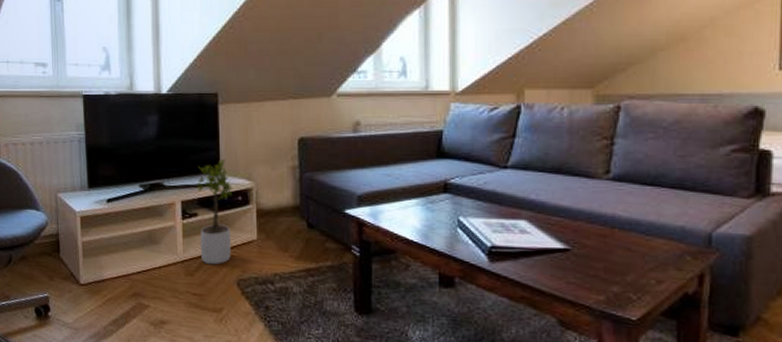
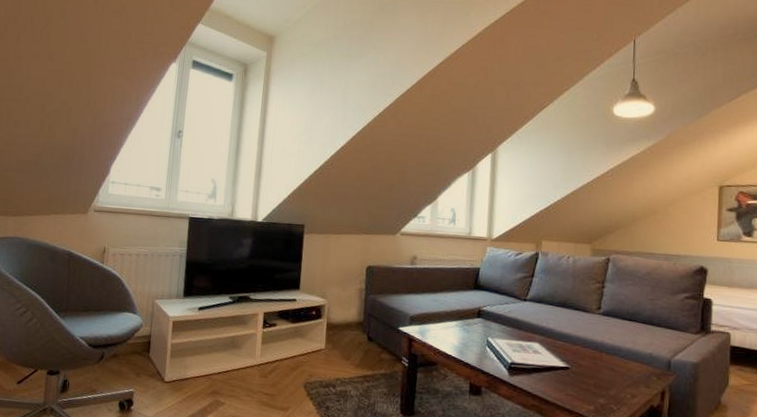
potted plant: present [197,159,233,265] -> none [275,279,309,369]

